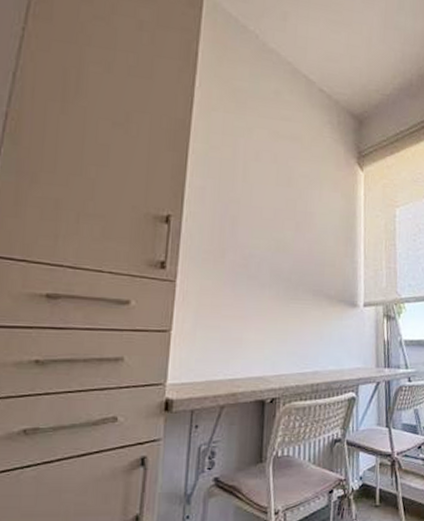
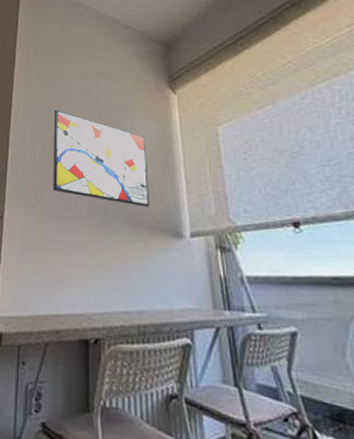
wall art: none [234,168,332,278] -> present [53,110,149,207]

